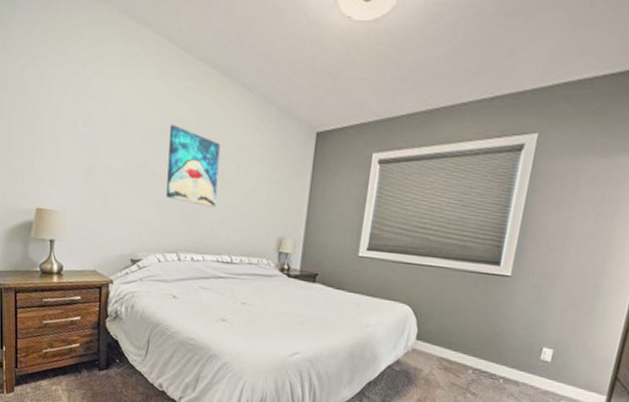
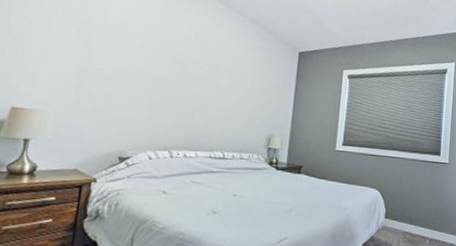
wall art: present [166,124,221,207] -> none [161,37,216,109]

